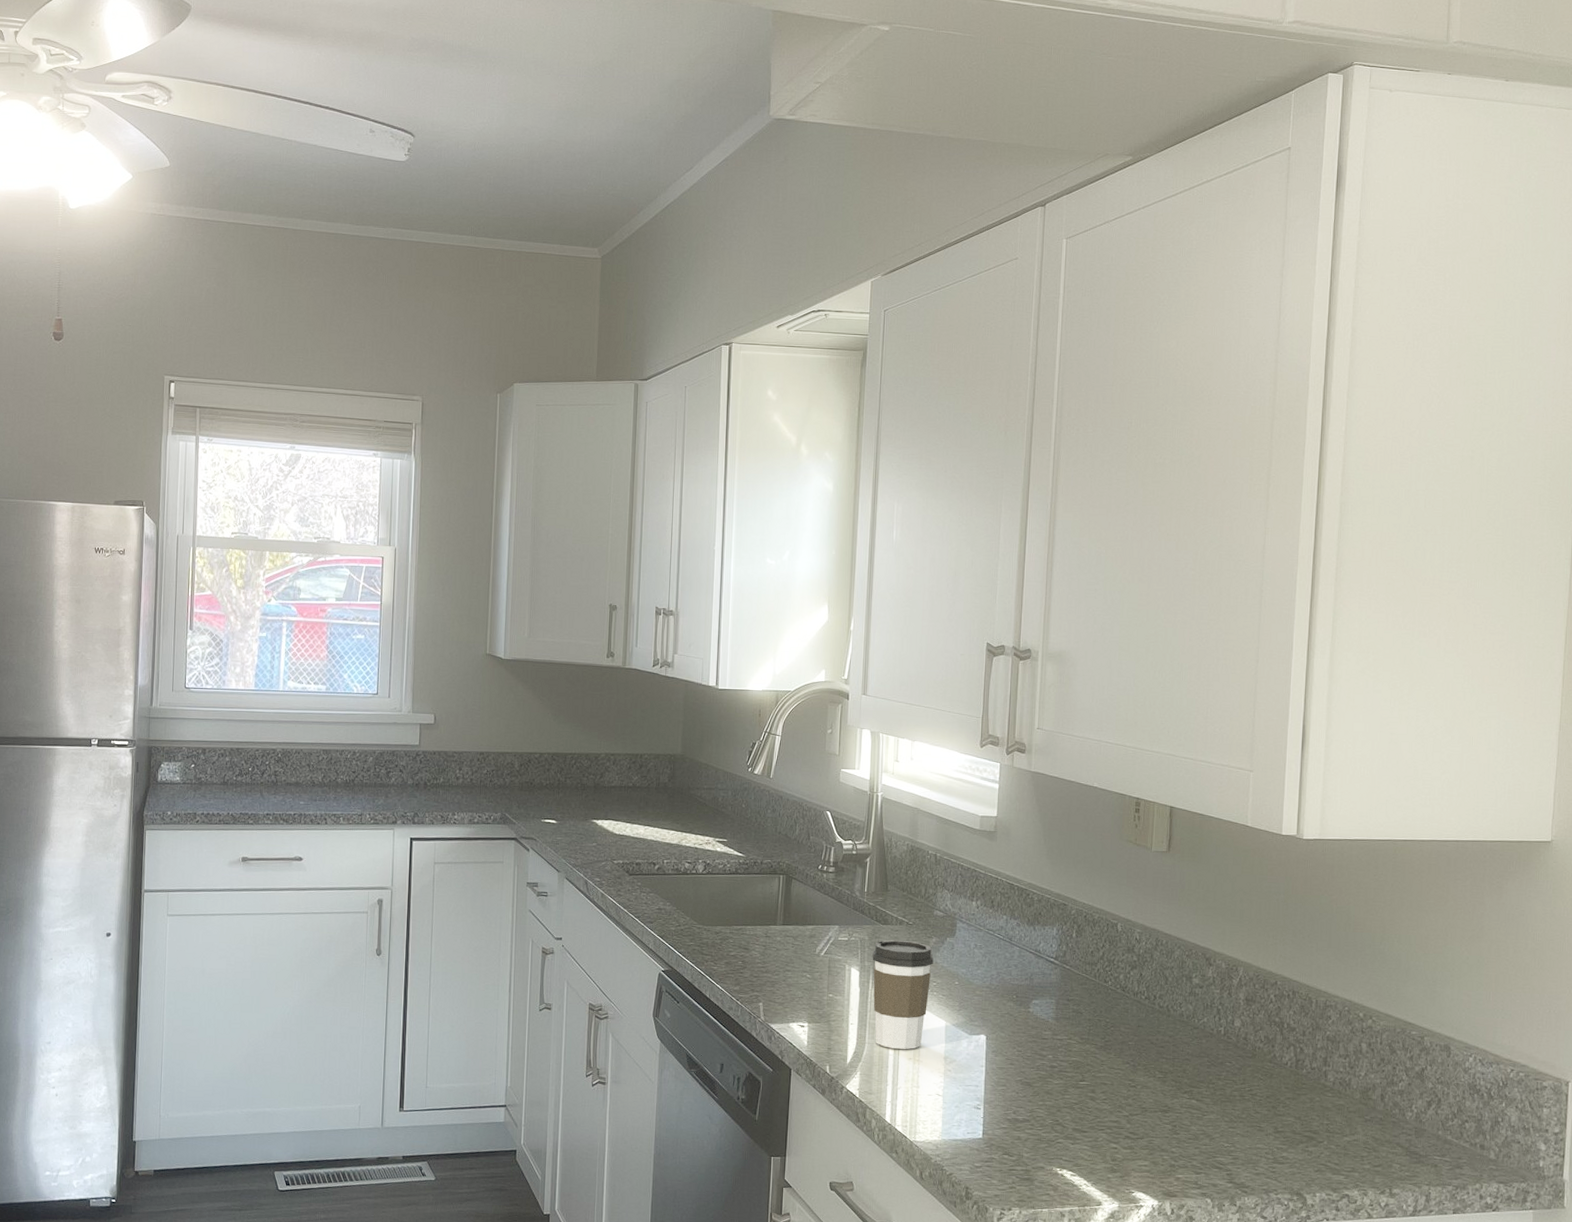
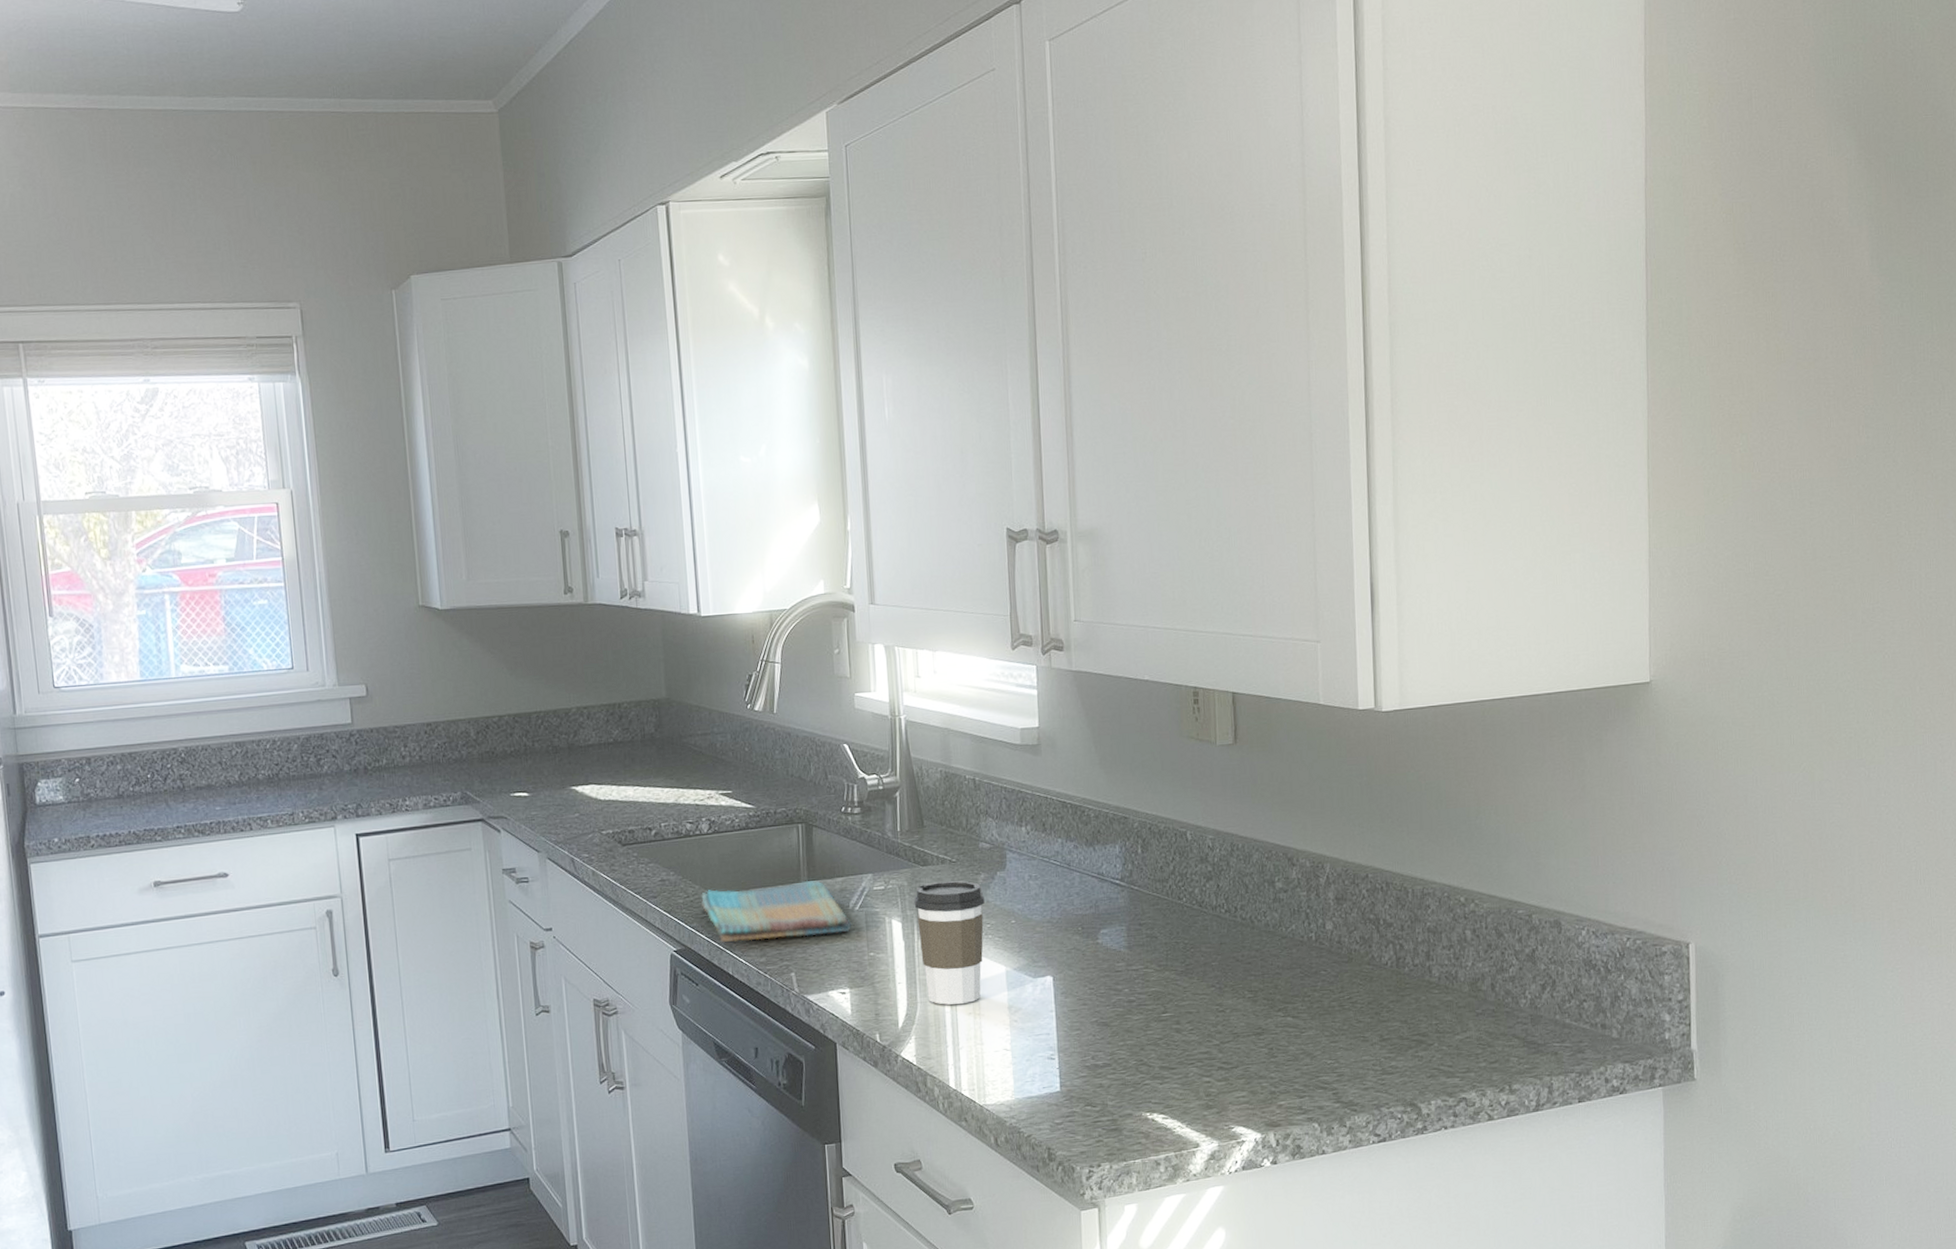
dish towel: none [689,922,816,974] -> present [701,880,852,942]

